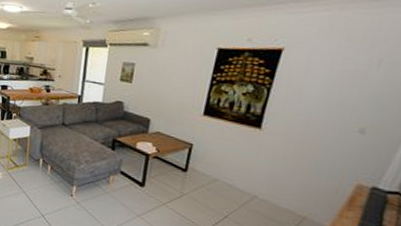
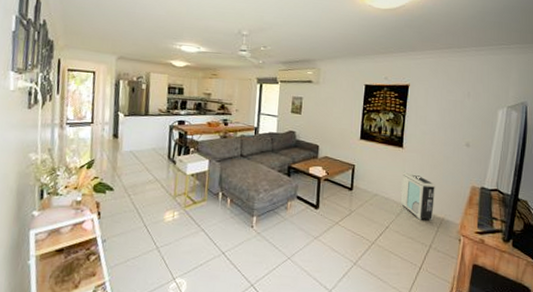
air purifier: none [247,156,302,218] -> present [400,171,436,221]

